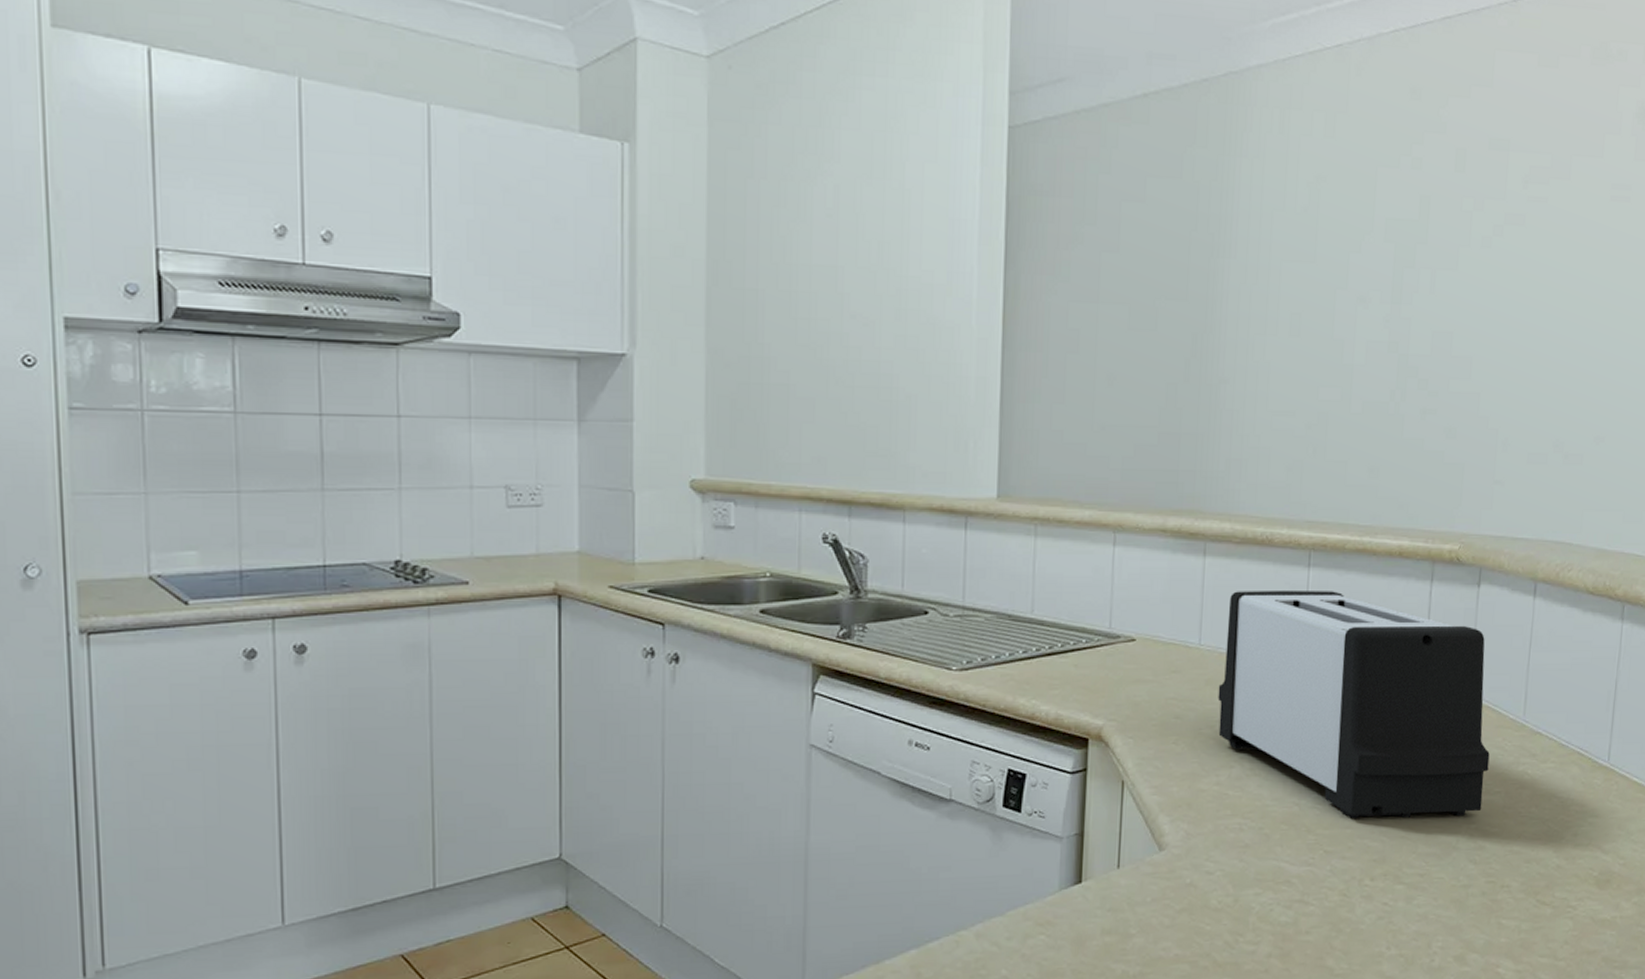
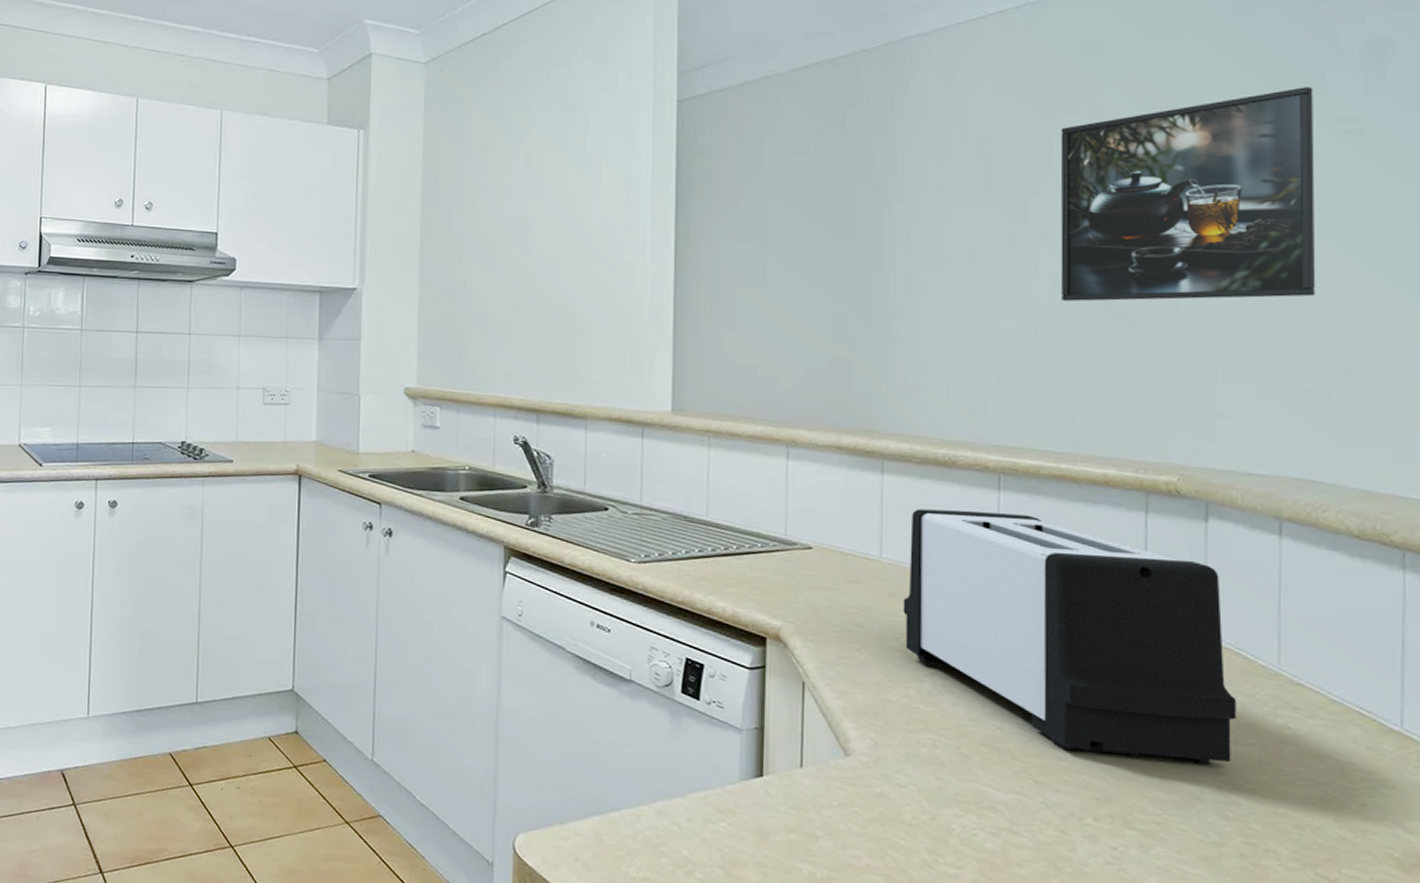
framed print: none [1374,149,1595,369] -> present [1060,87,1316,302]

